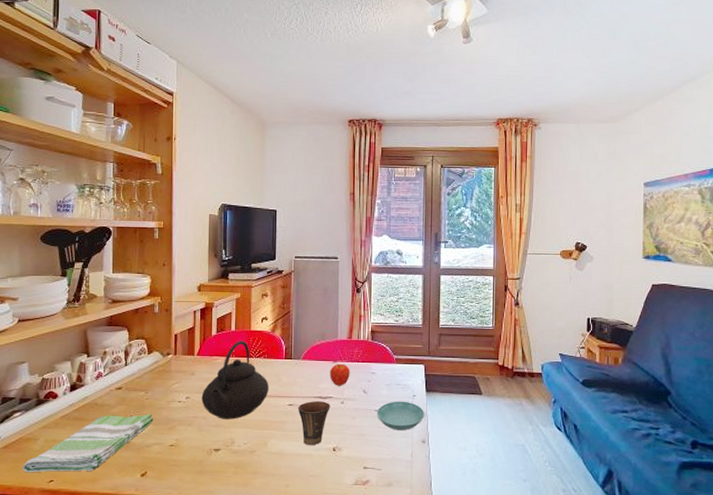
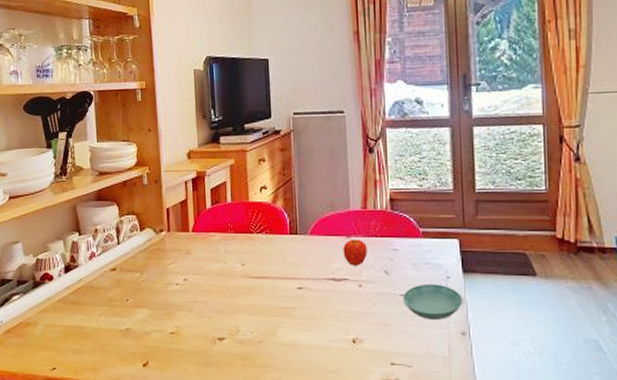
dish towel: present [23,414,154,473] -> none [25,298,152,360]
teapot: present [201,341,269,419] -> none [200,214,274,305]
cup: present [298,401,330,446] -> none [309,284,346,337]

